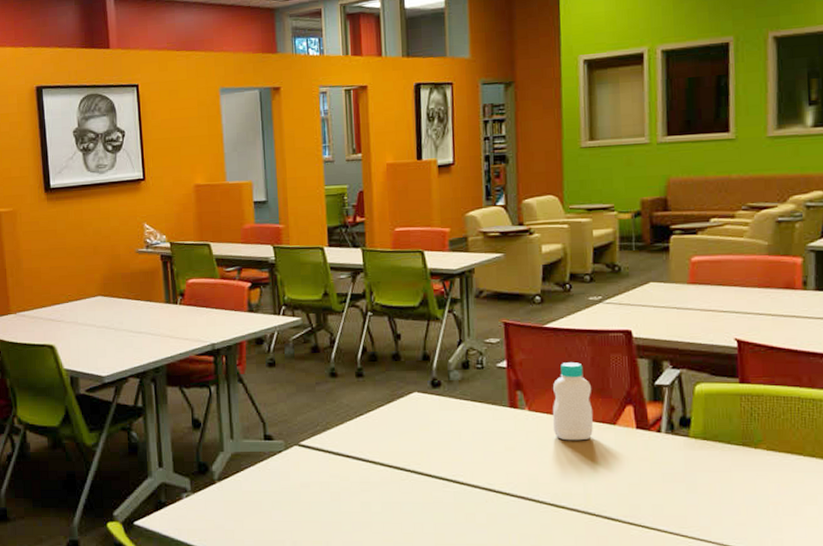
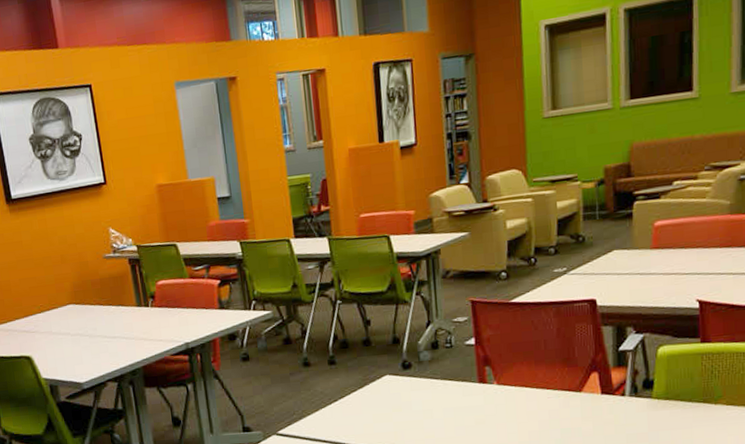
bottle: present [552,362,594,441] -> none [520,334,560,411]

